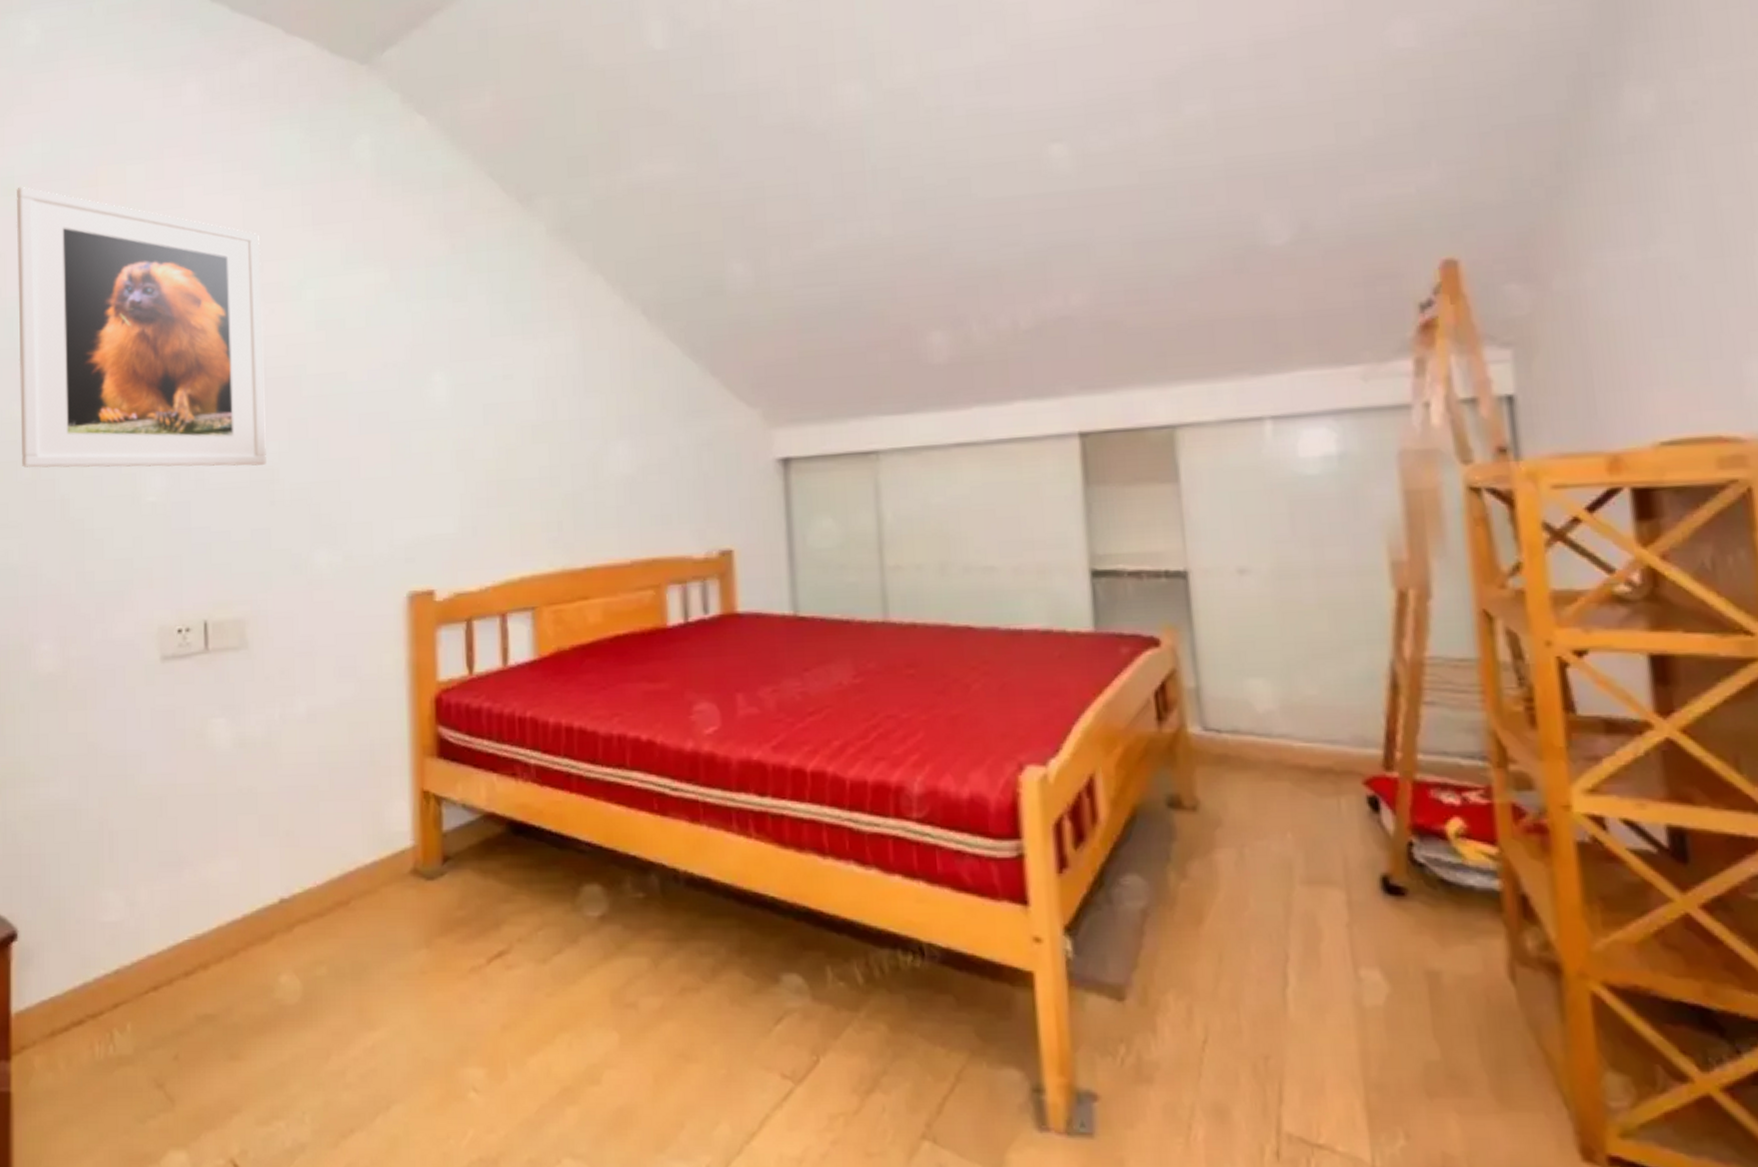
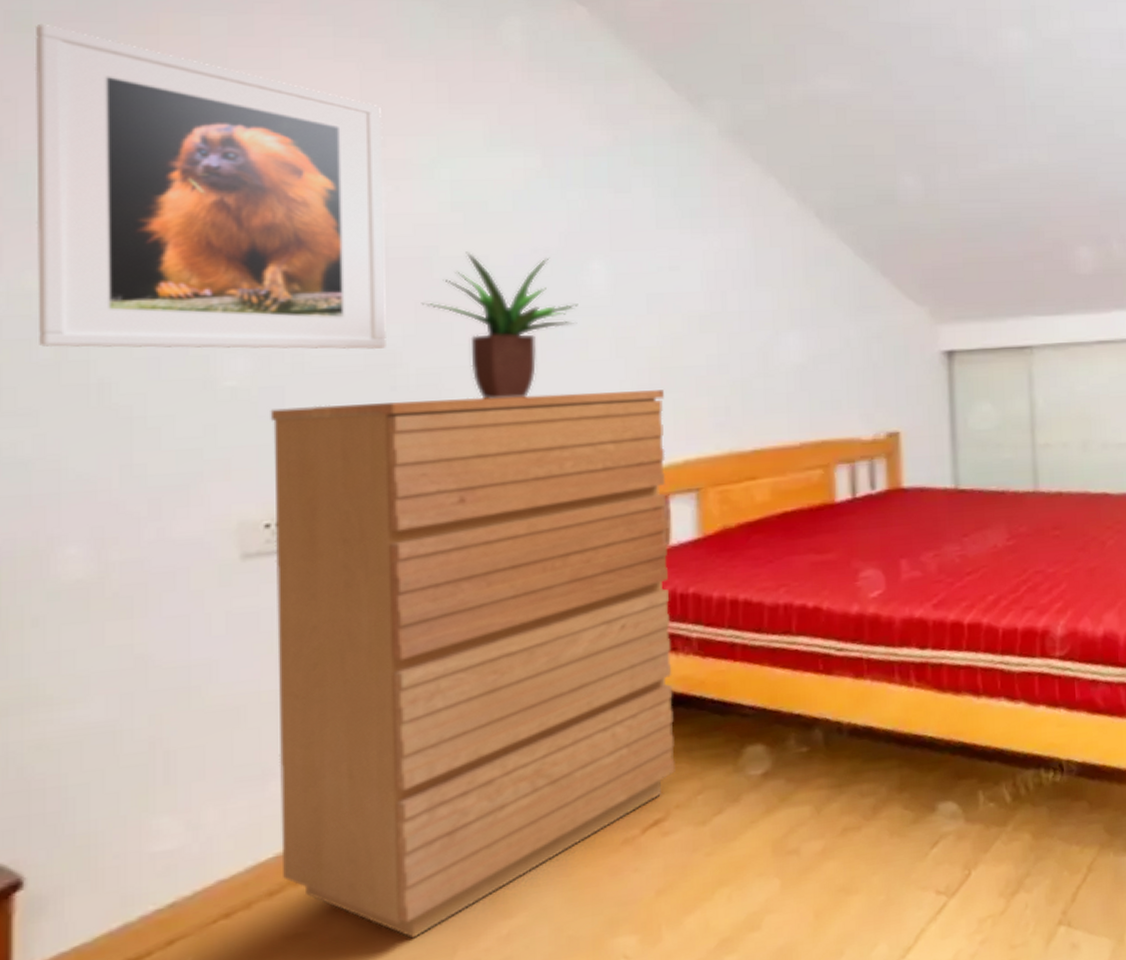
dresser: none [180,503,517,1036] -> present [270,390,675,939]
potted plant: none [293,369,423,513] -> present [421,251,578,399]

